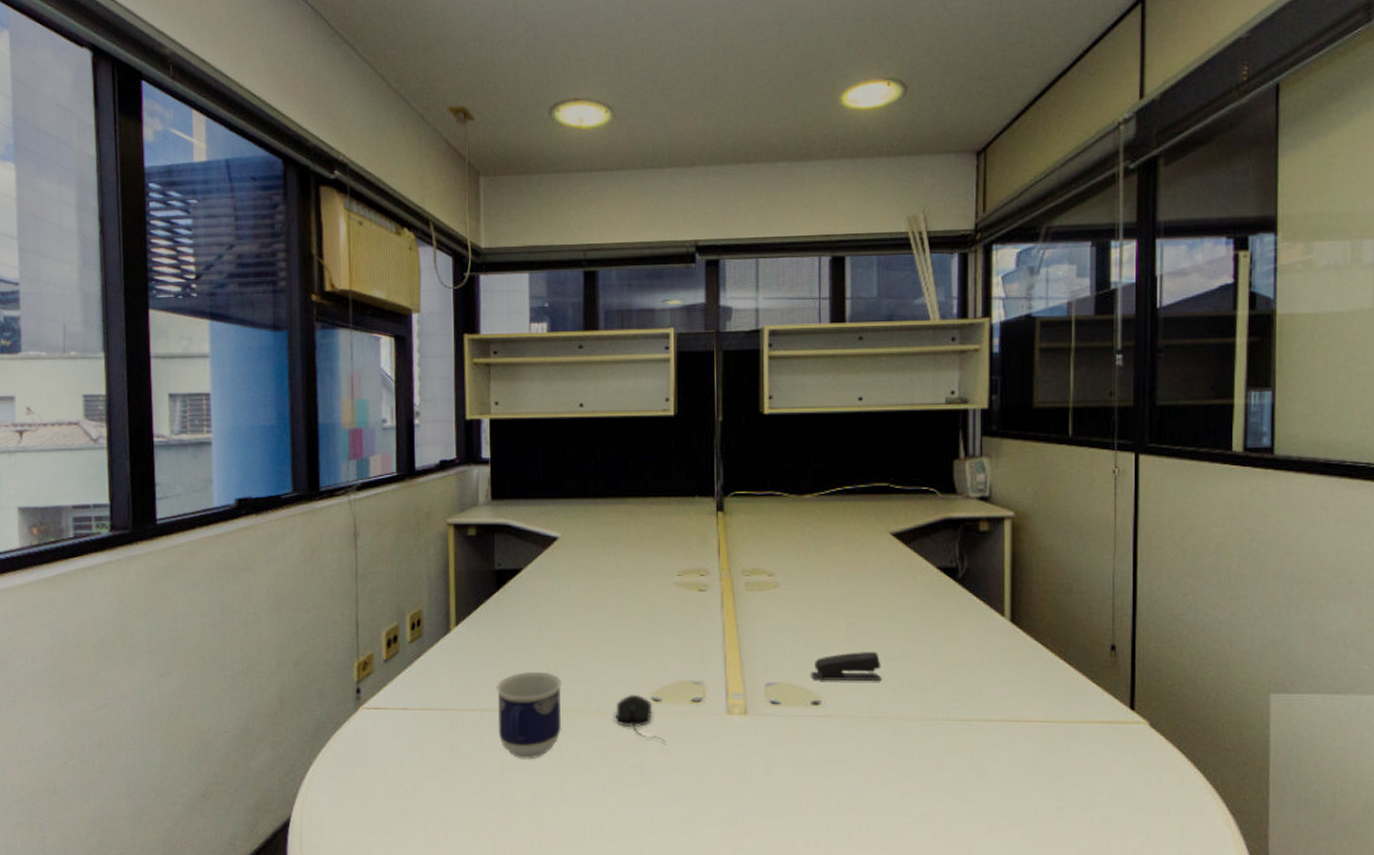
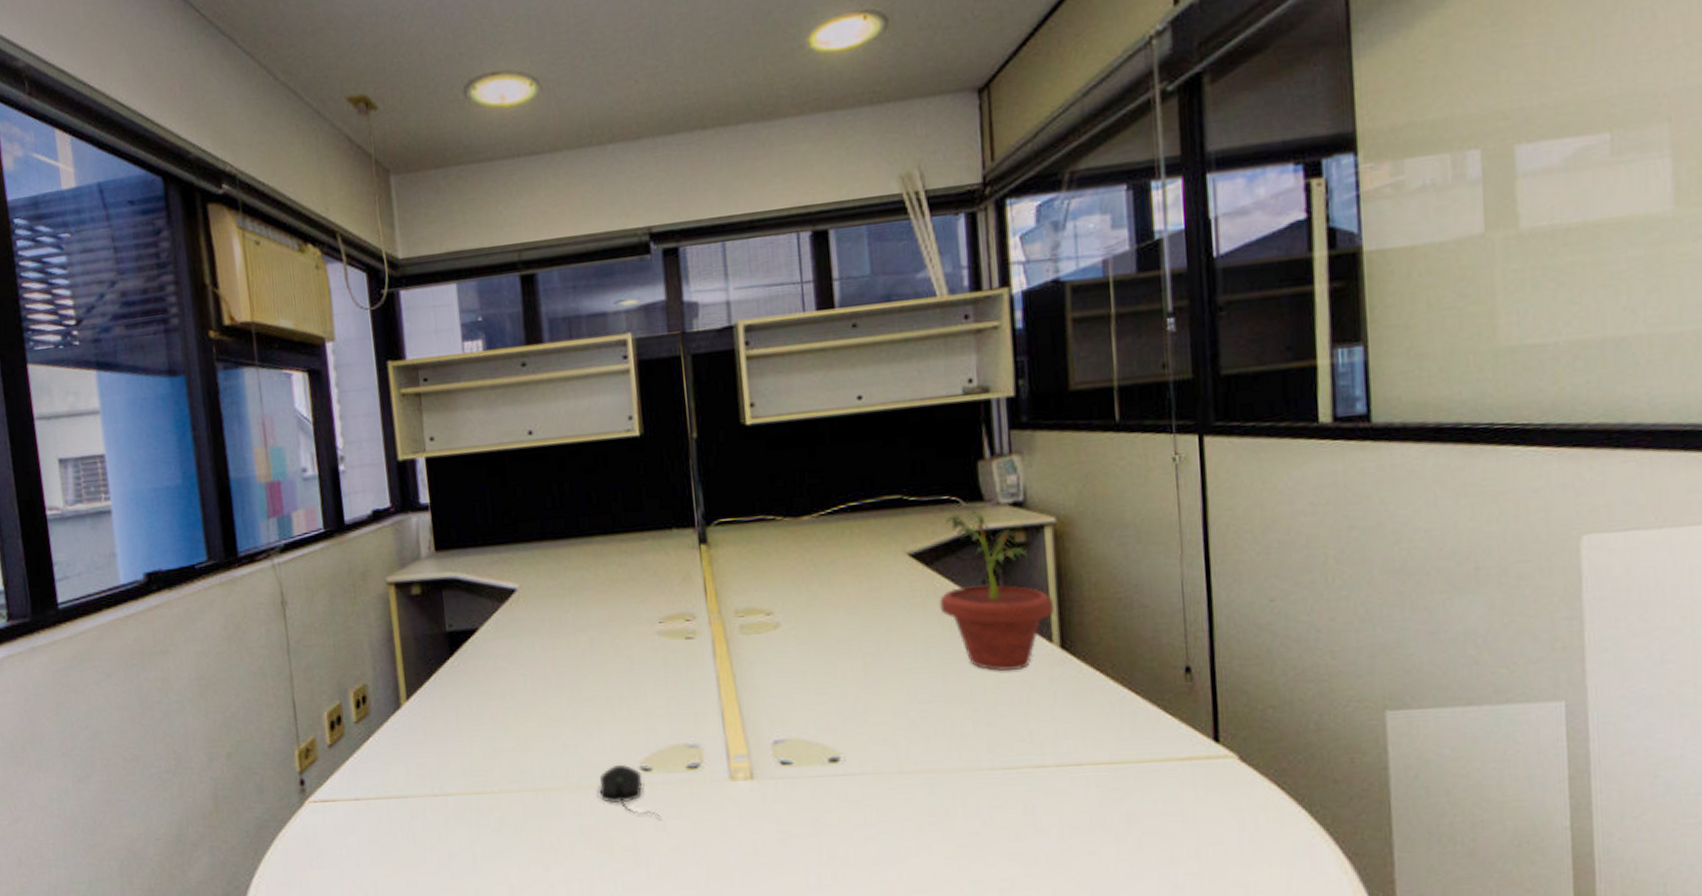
cup: present [496,671,562,759] -> none [458,745,539,848]
stapler: present [811,652,883,681] -> none [825,695,912,733]
potted plant: none [913,498,1007,637] -> present [939,507,1054,671]

